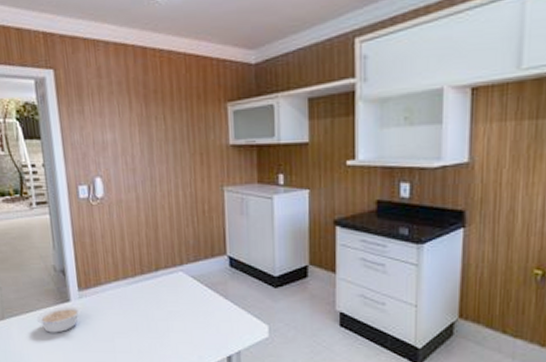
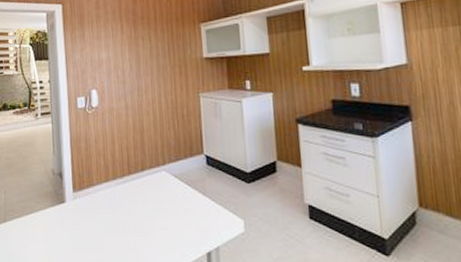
legume: present [36,305,82,333] -> none [34,206,75,234]

